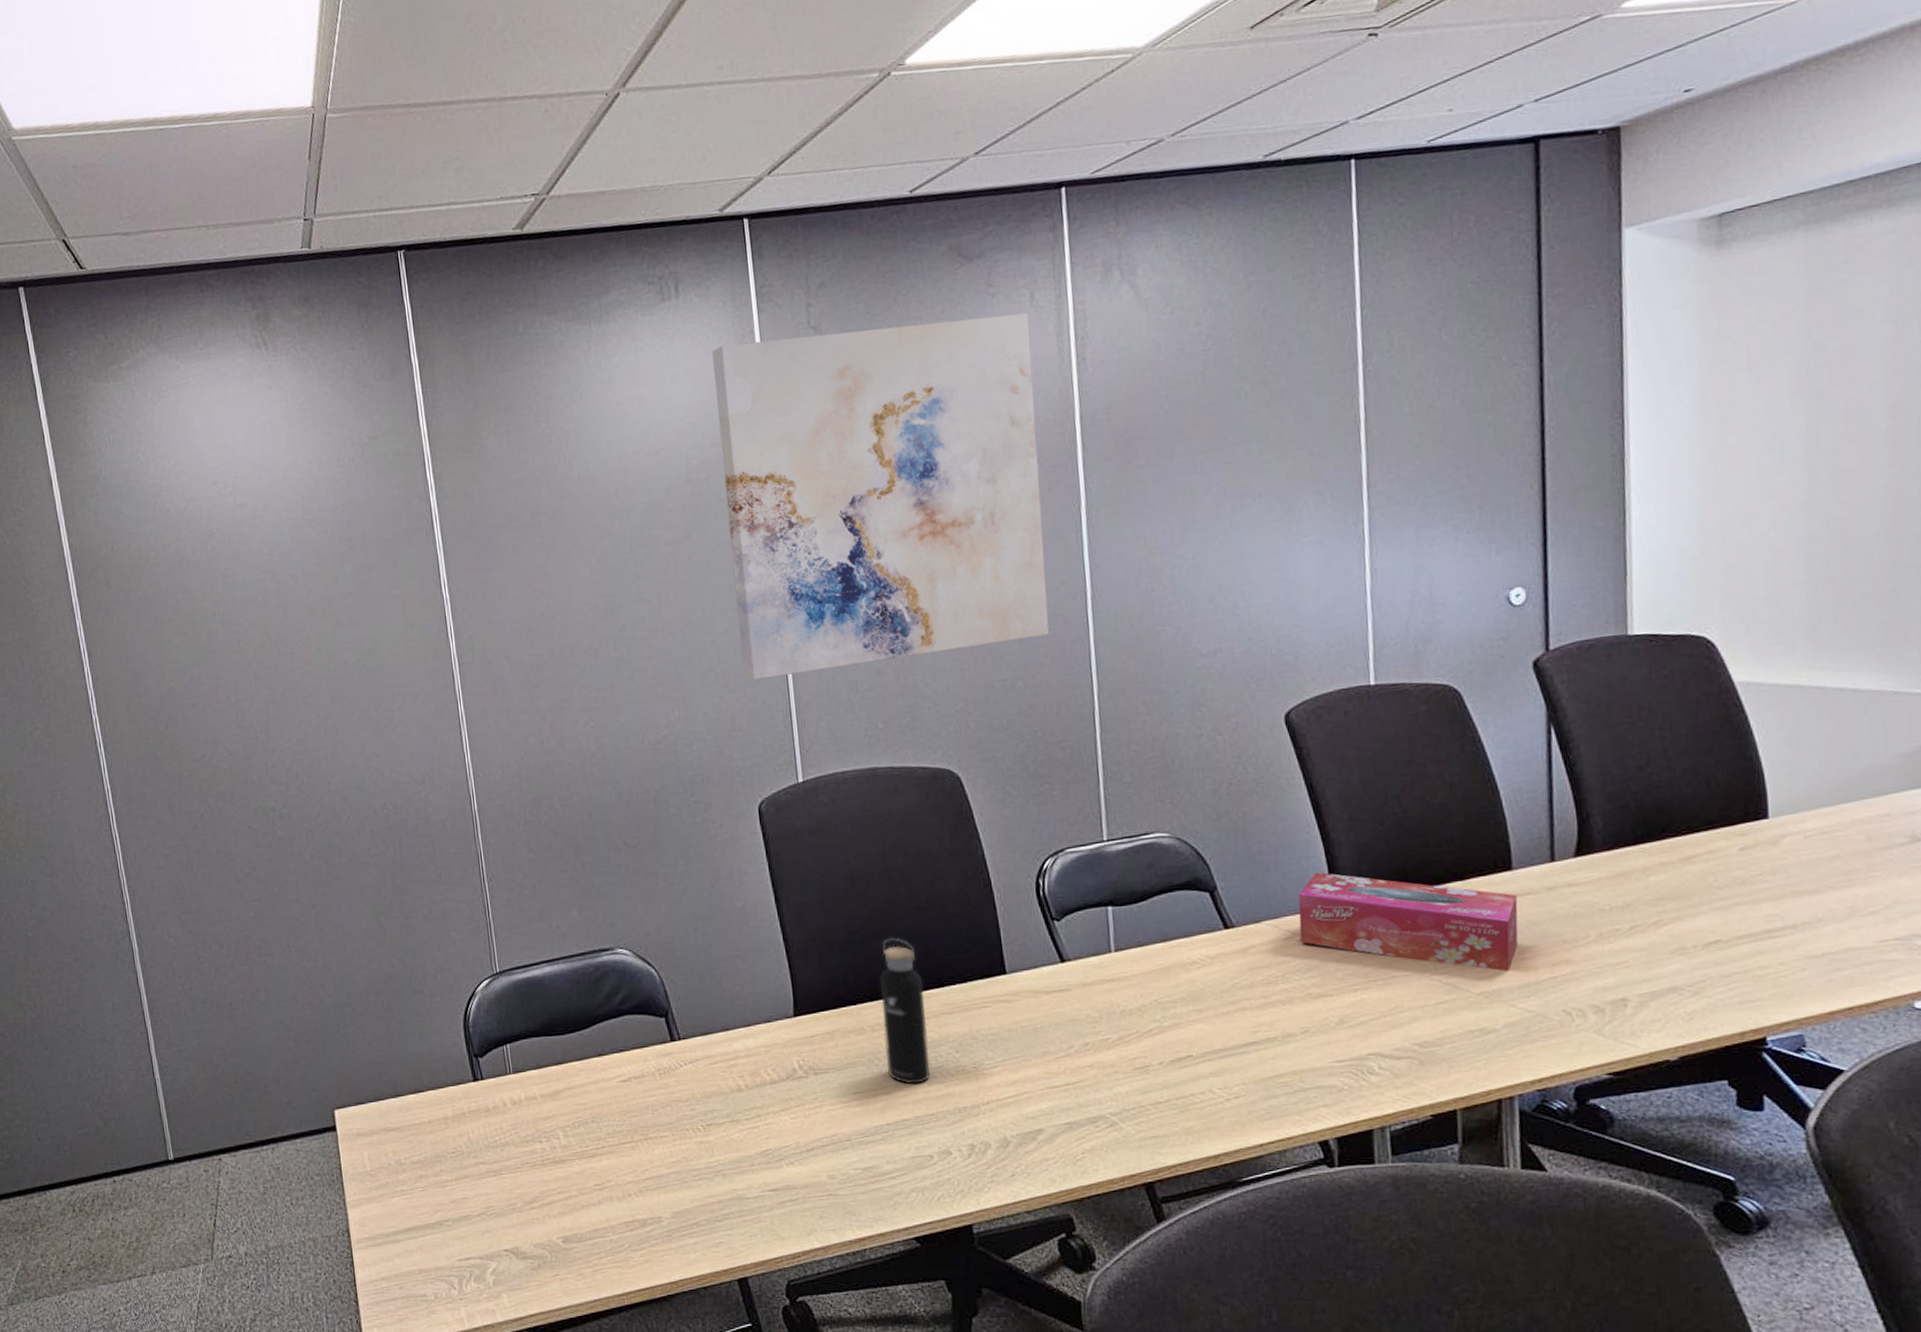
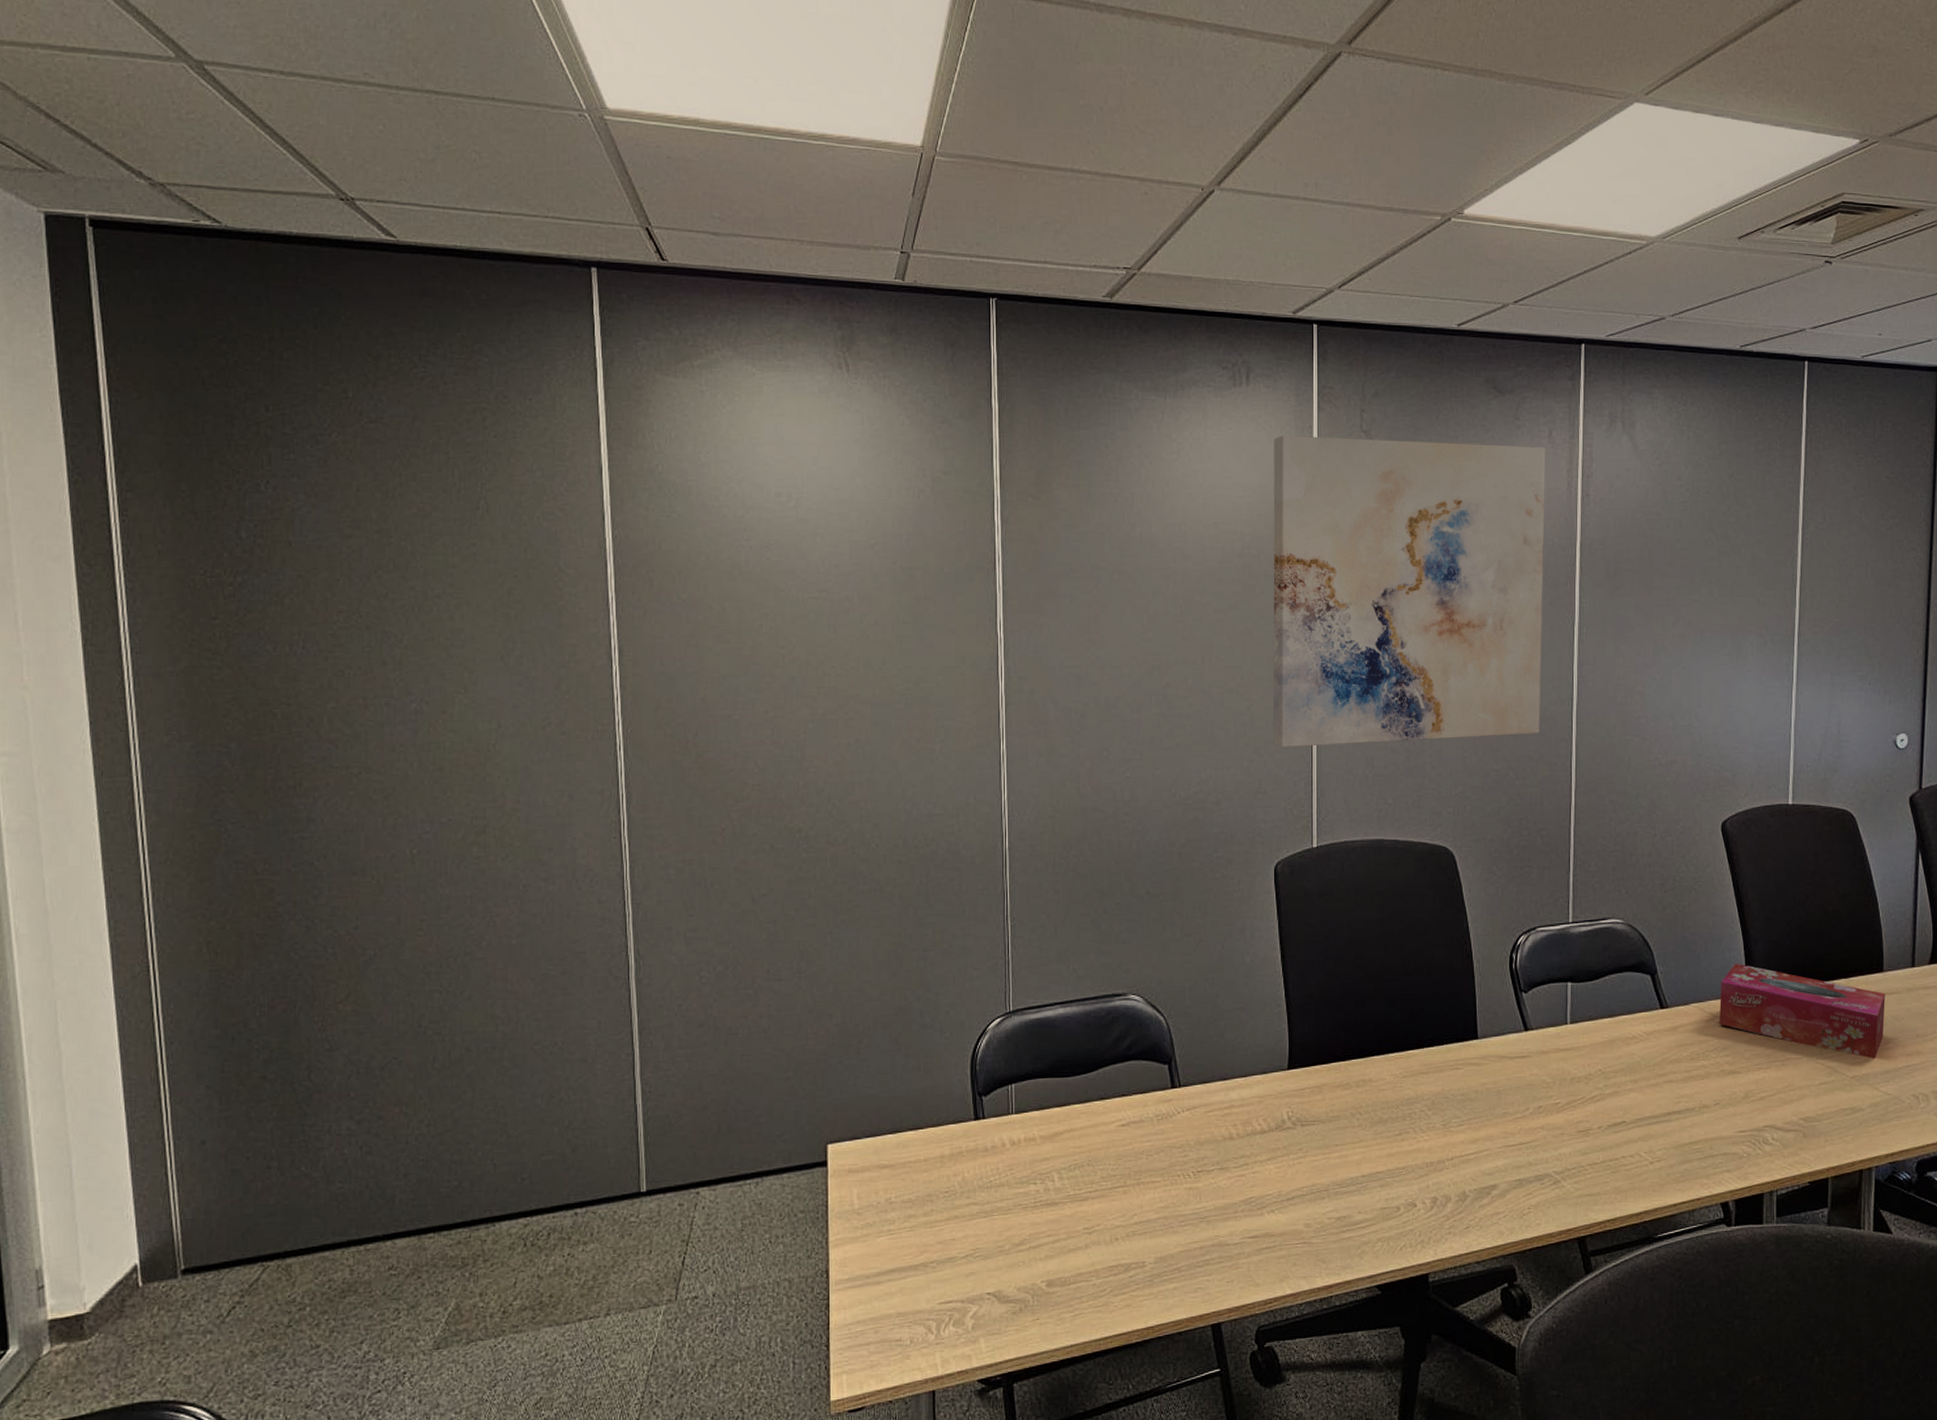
water bottle: present [880,938,931,1085] -> none [1366,999,1406,1139]

